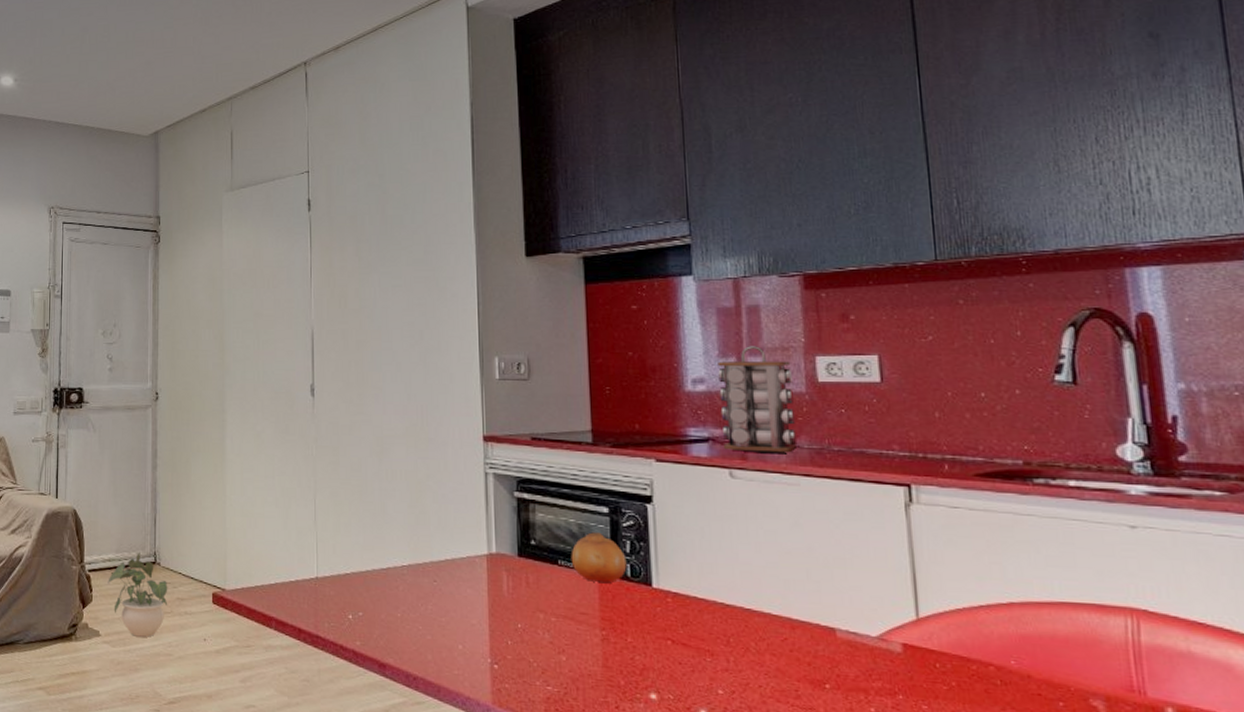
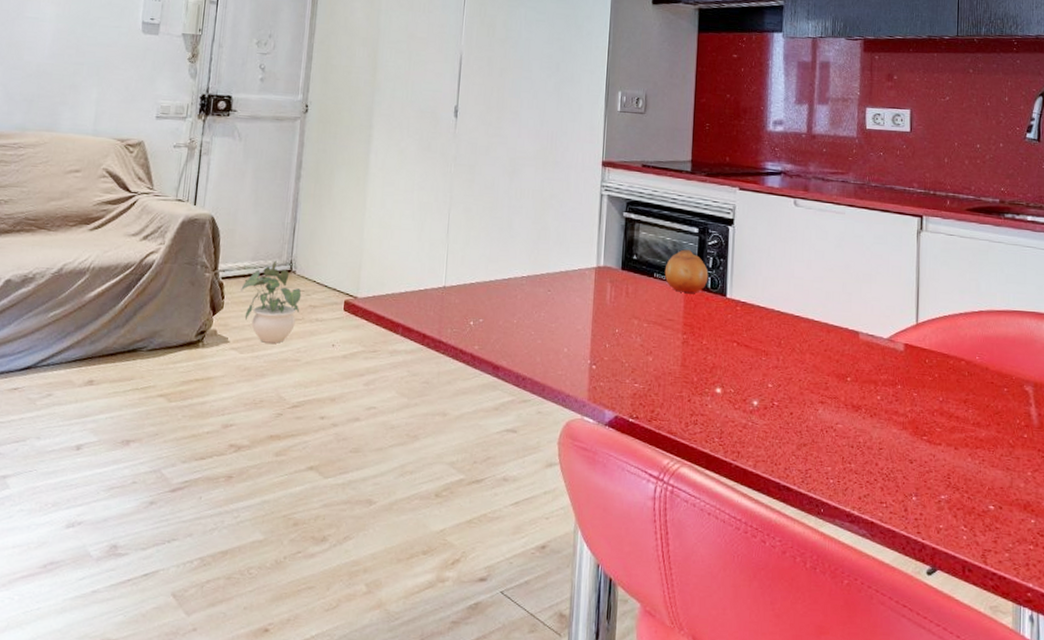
spice rack: present [718,346,798,454] -> none [792,96,848,187]

